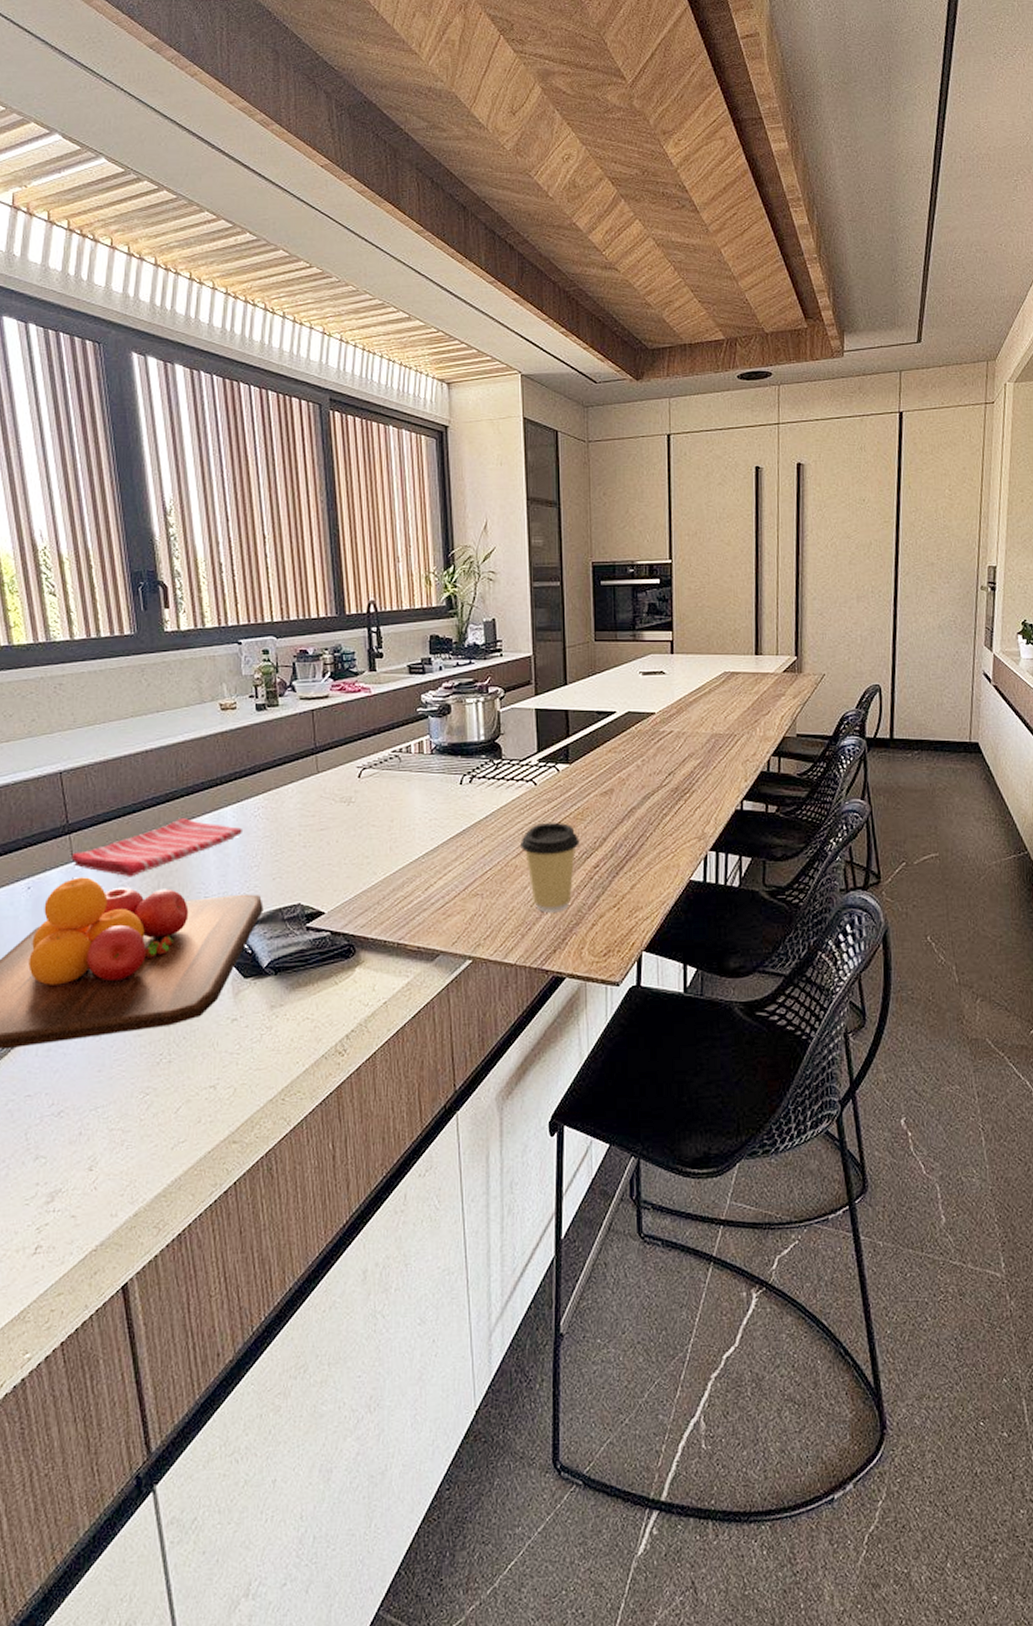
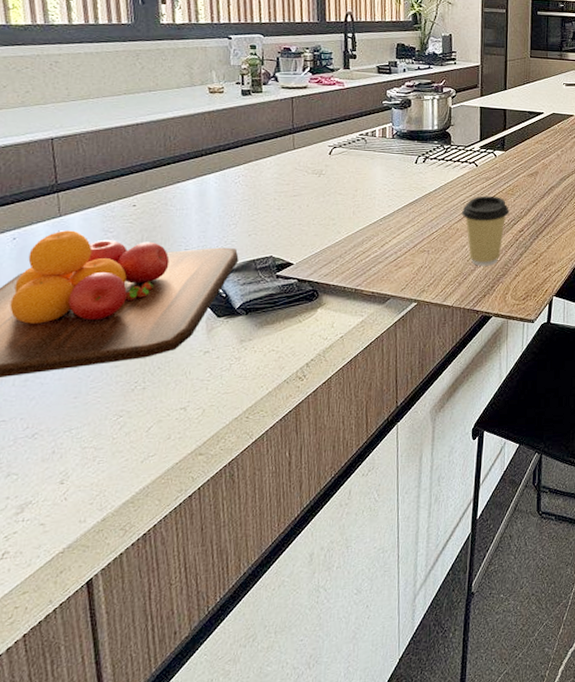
dish towel: present [71,818,244,877] -> none [58,182,224,231]

